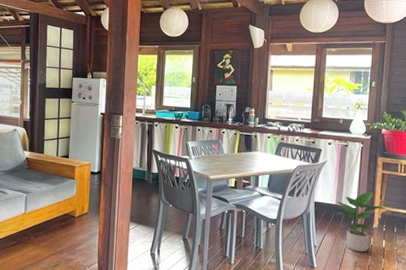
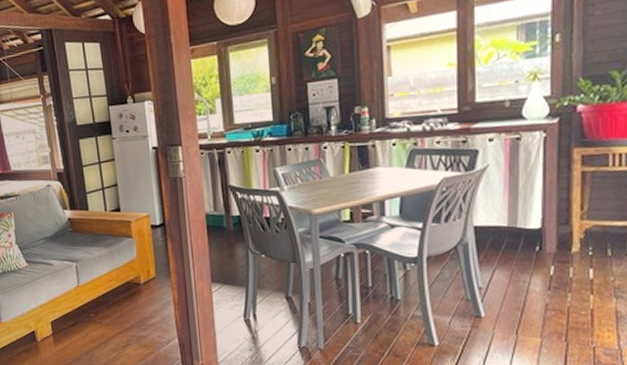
potted plant: present [335,192,386,252] -> none [507,201,592,289]

